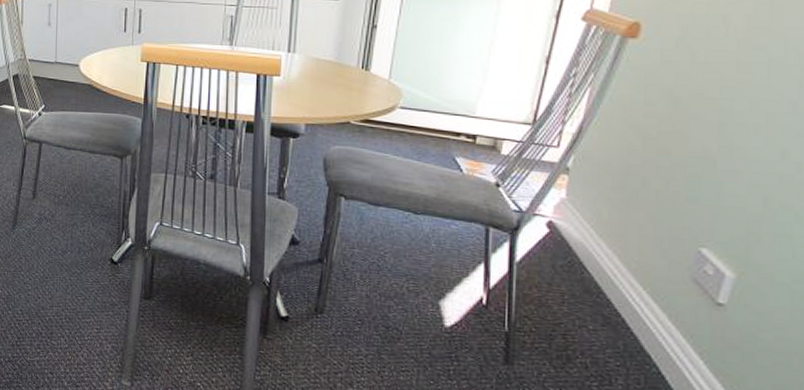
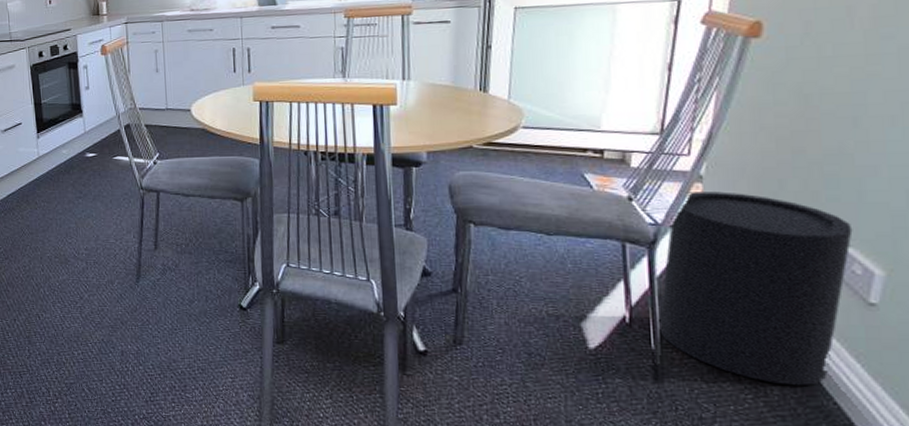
waste bin: none [513,182,709,378] -> present [658,191,853,386]

